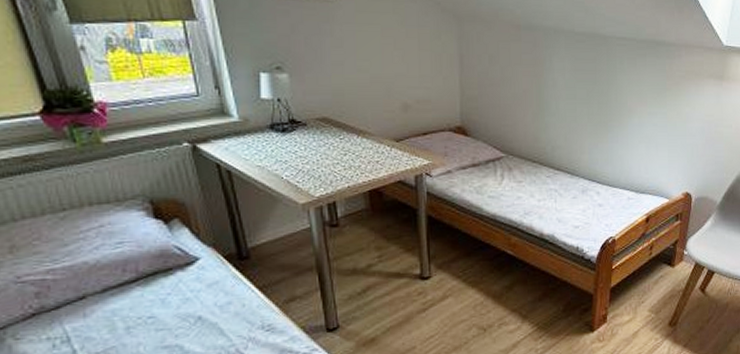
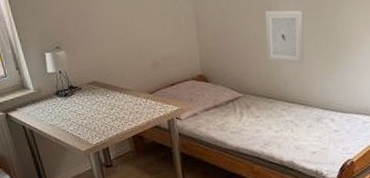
wall art: none [535,65,579,129] -> present [265,9,305,65]

